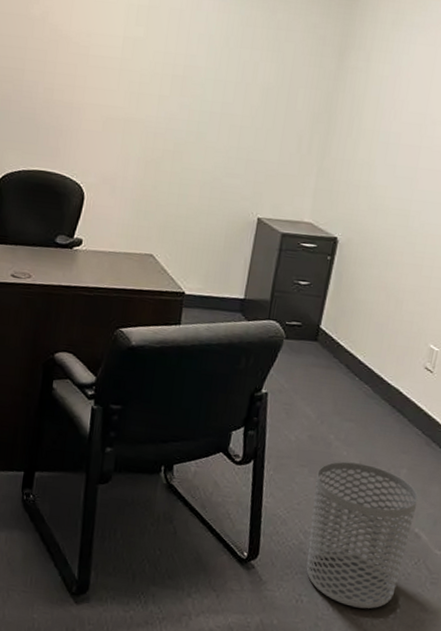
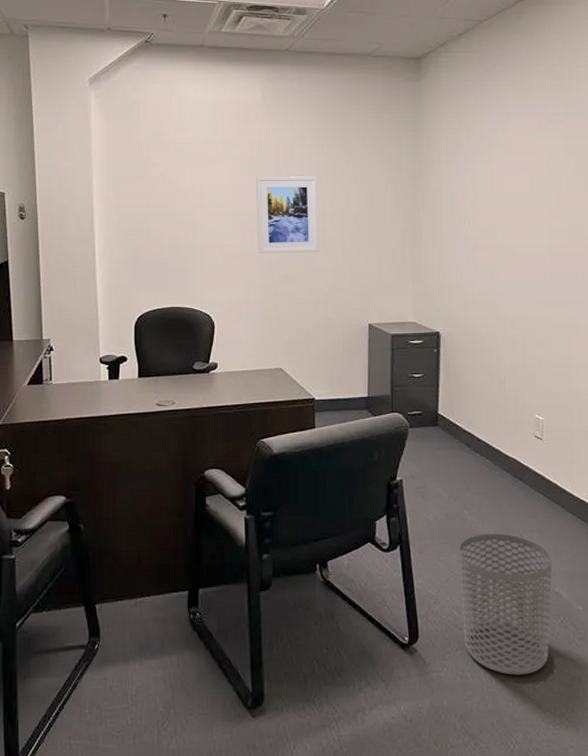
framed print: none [144,29,224,128] -> present [256,176,319,254]

